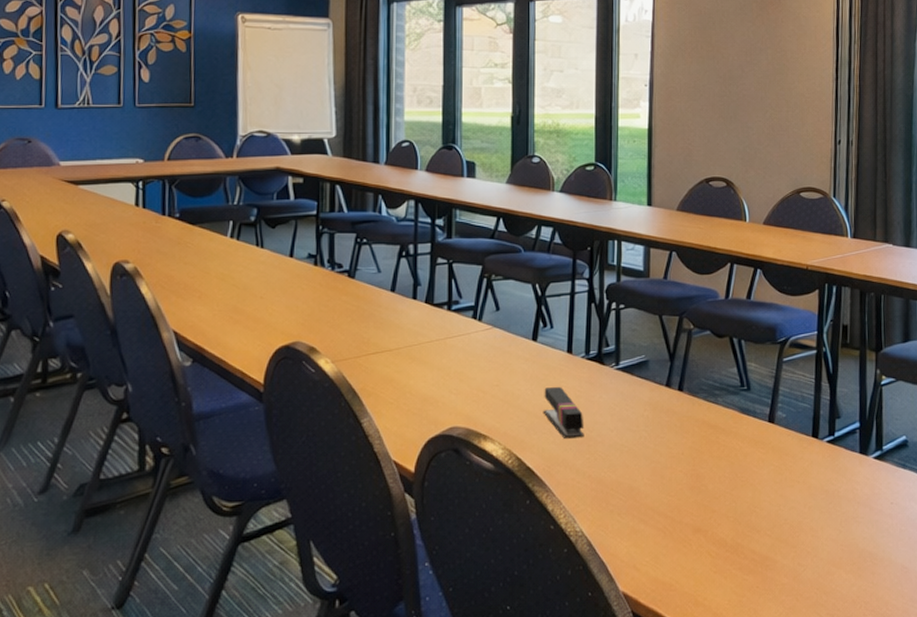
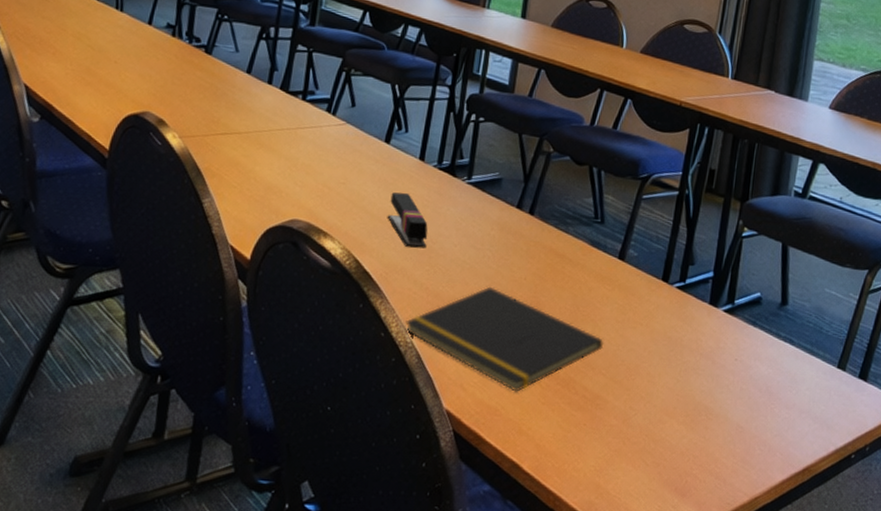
notepad: none [573,466,765,565] -> present [405,286,603,392]

